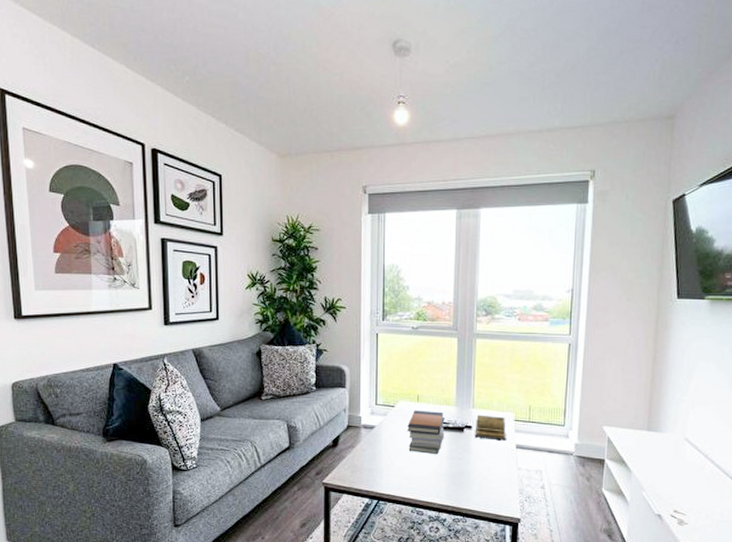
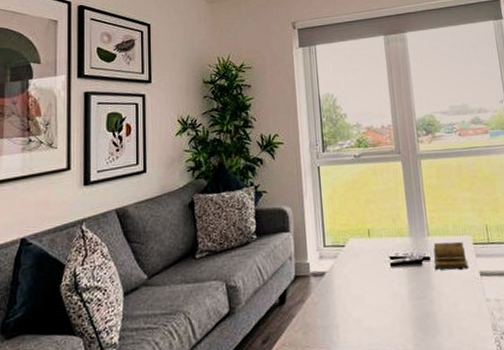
book stack: present [407,410,445,455] -> none [361,245,403,297]

